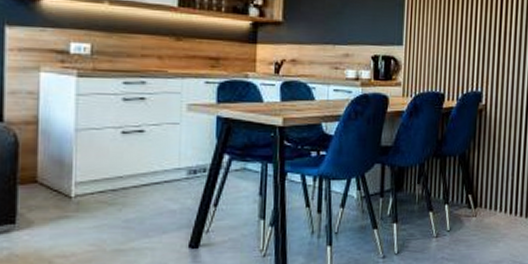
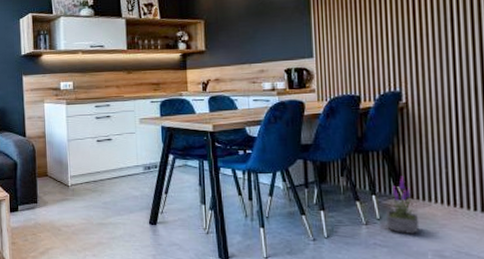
potted plant: none [456,183,485,246] -> present [386,176,420,235]

